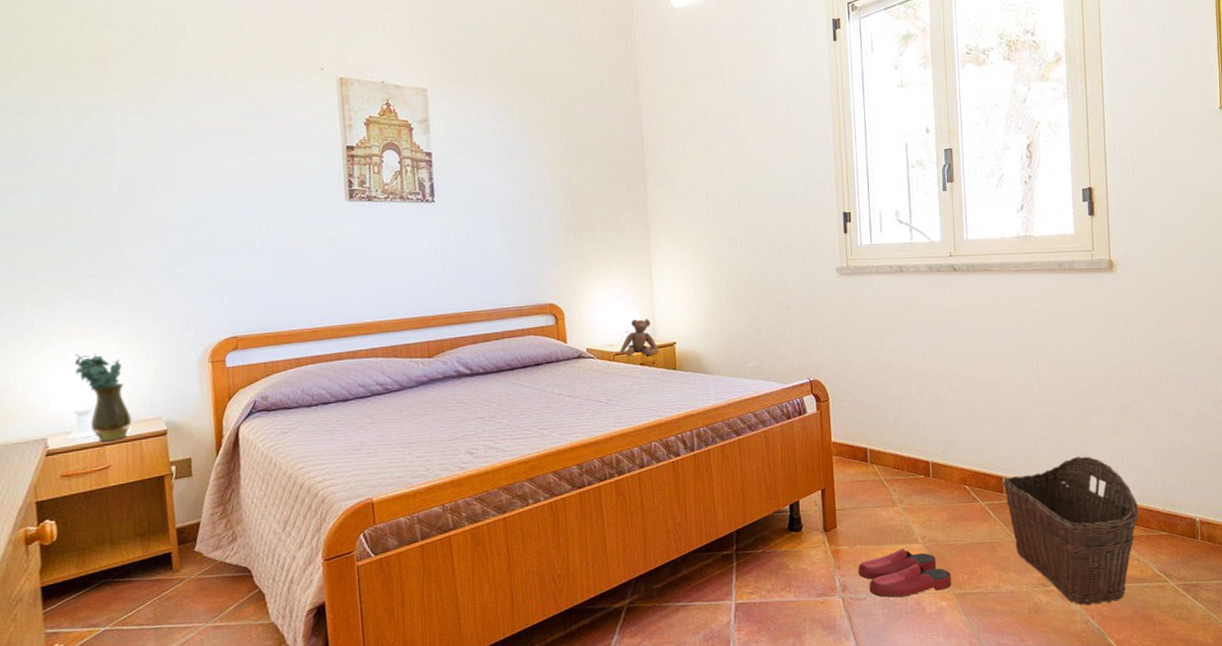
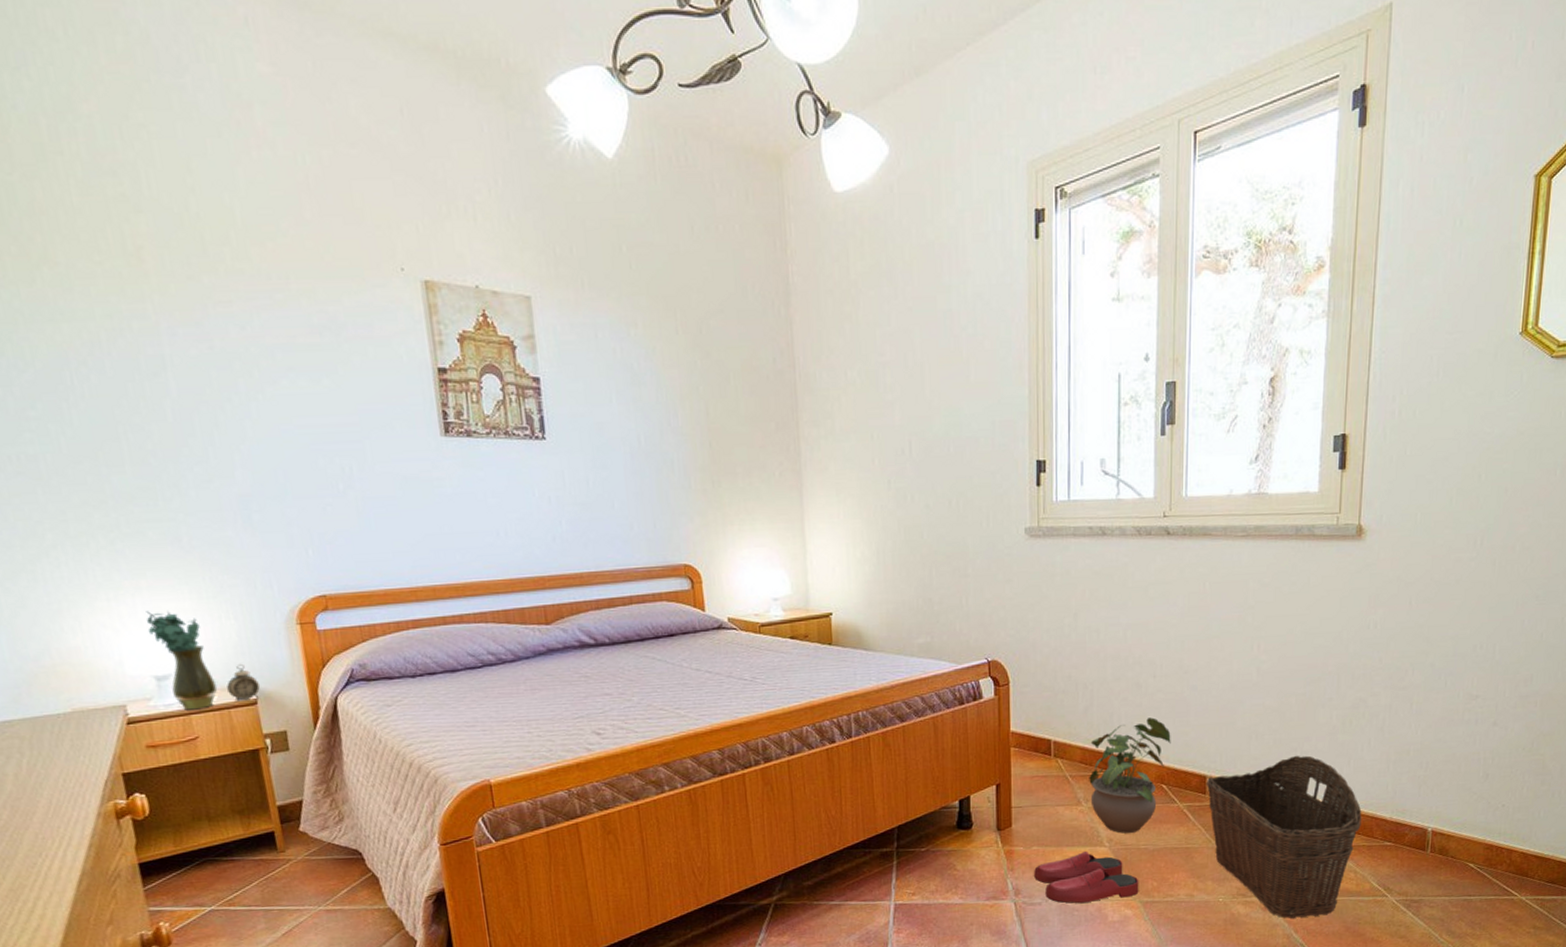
alarm clock: none [141,398,171,434] -> present [227,663,261,703]
teddy bear: present [620,319,659,357] -> none [767,584,812,629]
potted plant: none [901,426,970,531] -> present [1089,717,1171,833]

